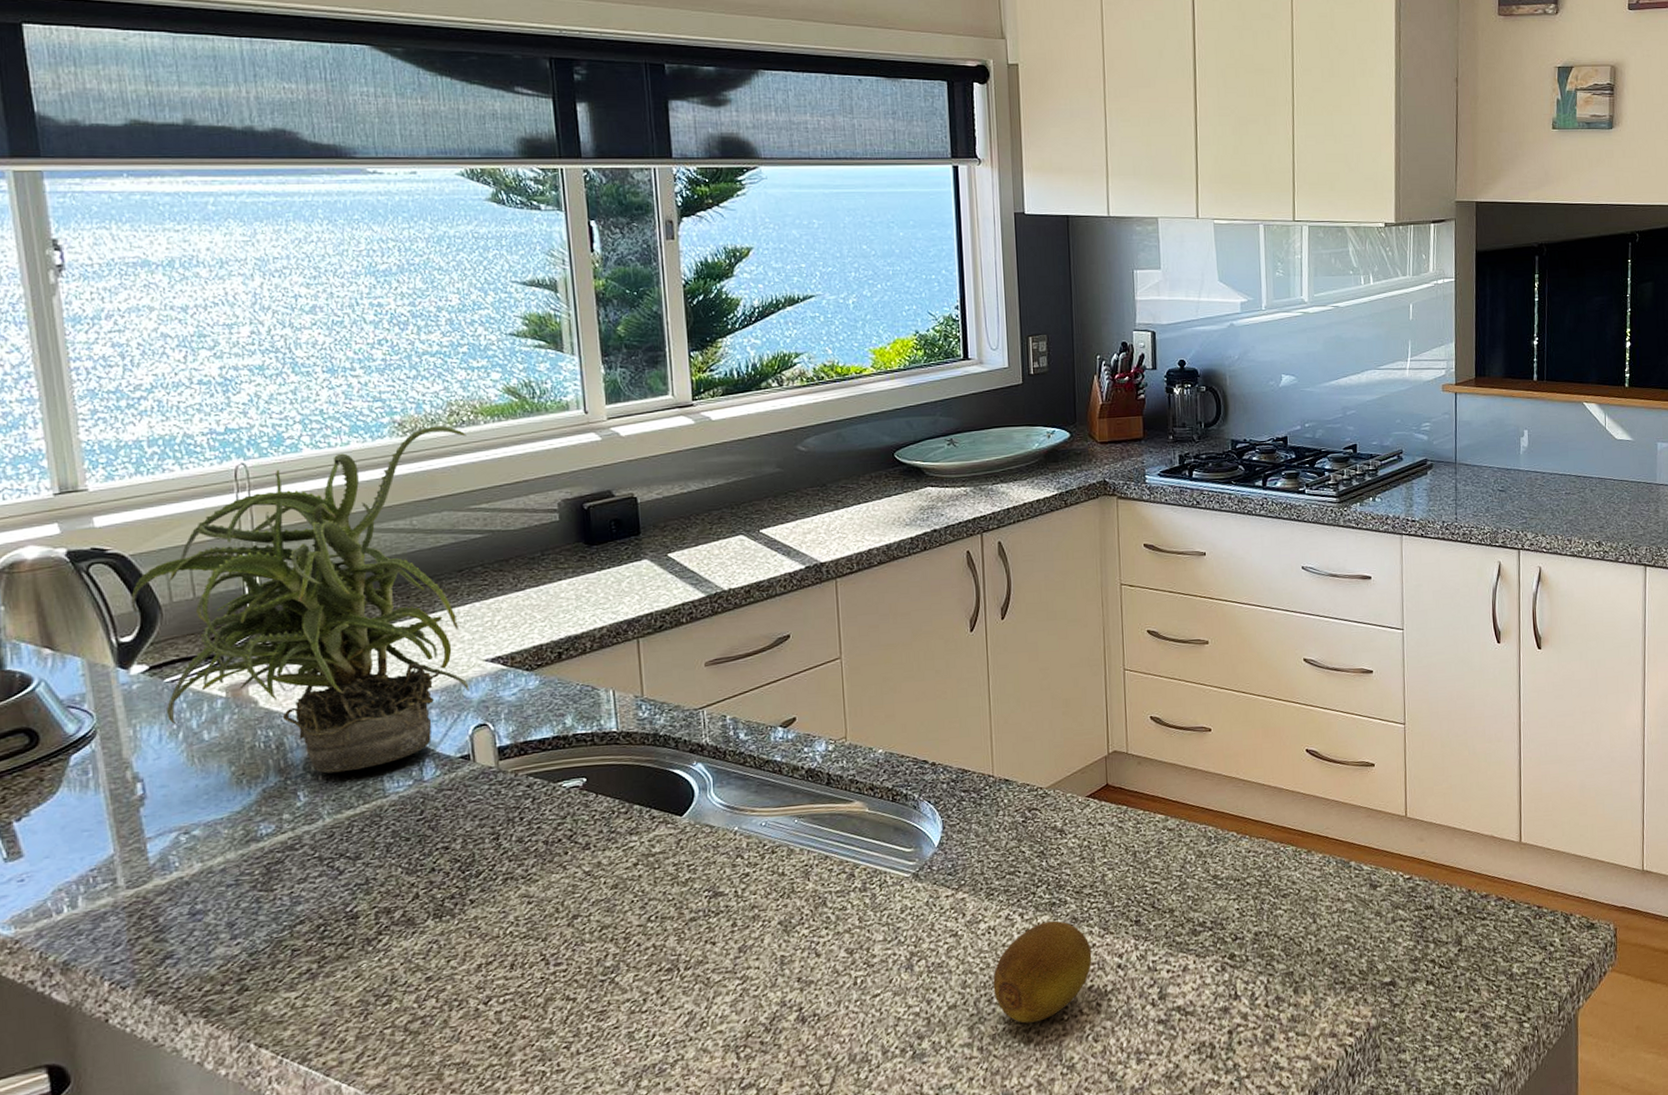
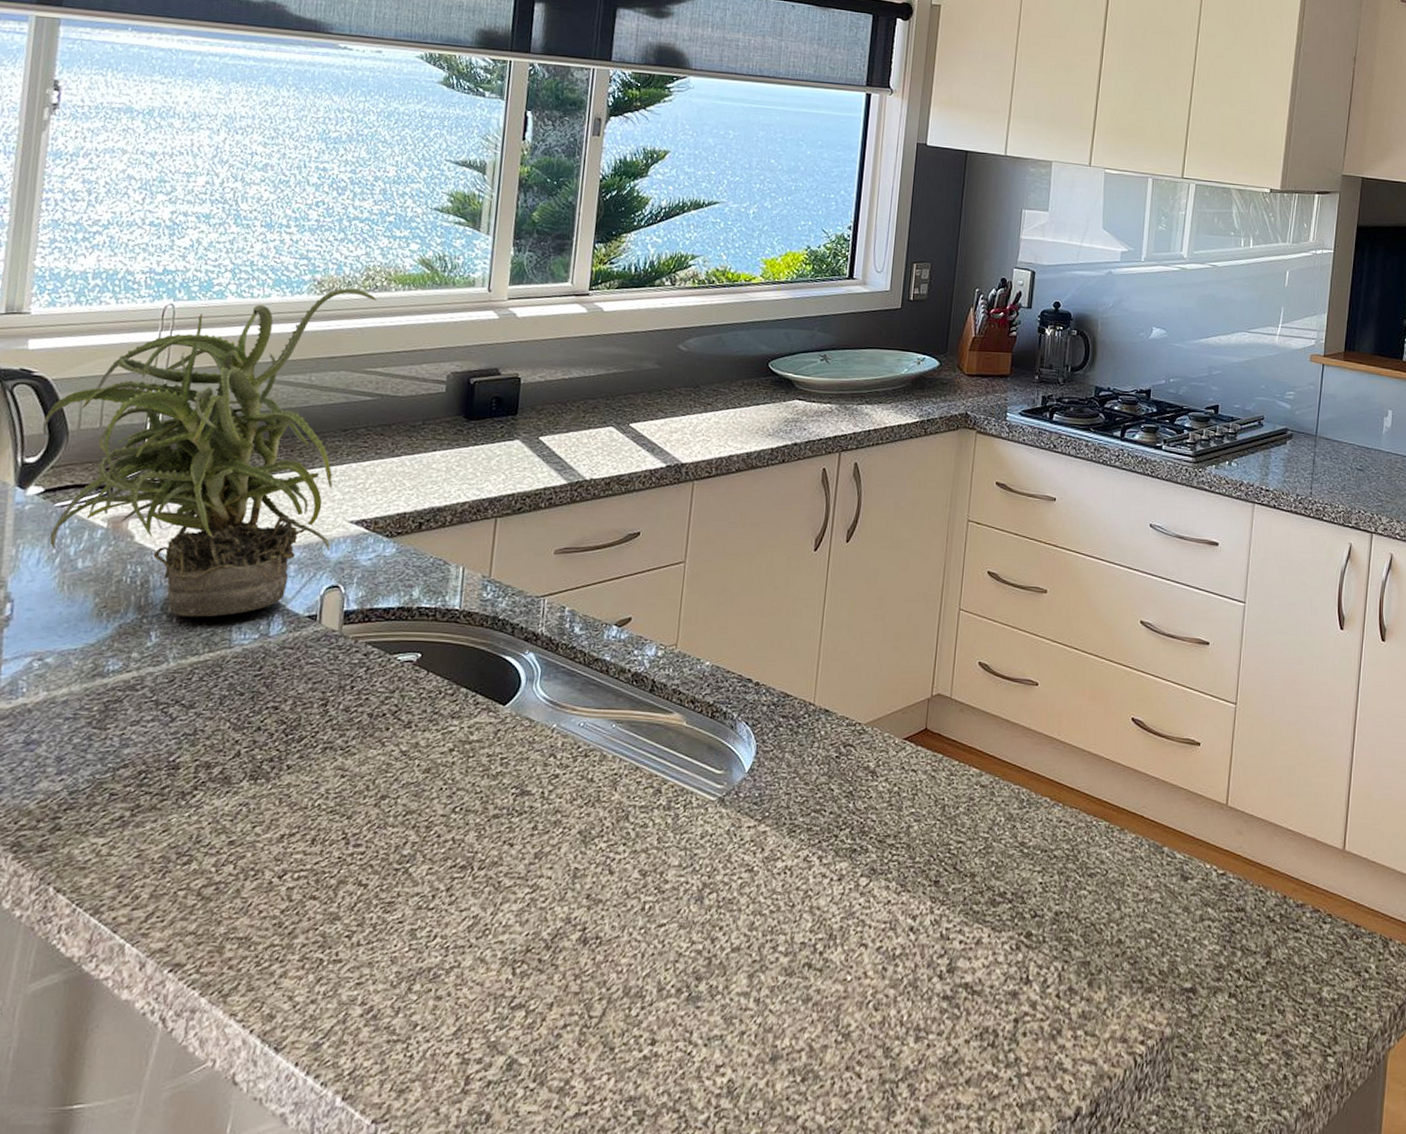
fruit: present [993,921,1092,1024] -> none [780,869,886,979]

